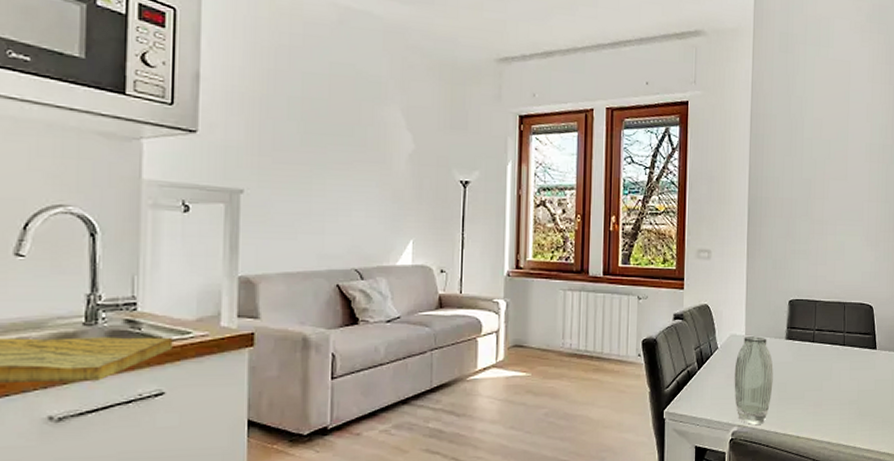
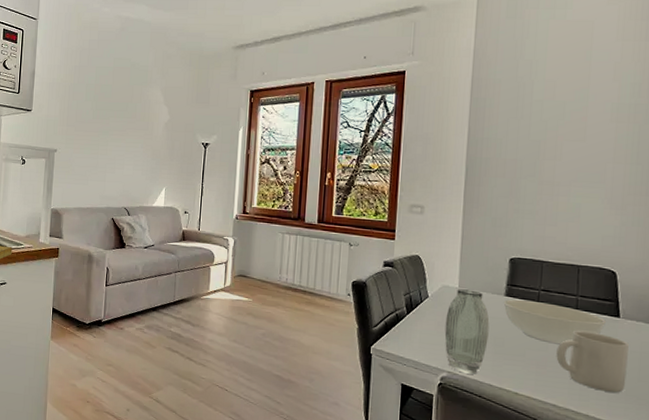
bowl: none [784,341,866,382] -> present [503,299,606,345]
mug: none [829,365,884,422] -> present [556,330,629,393]

